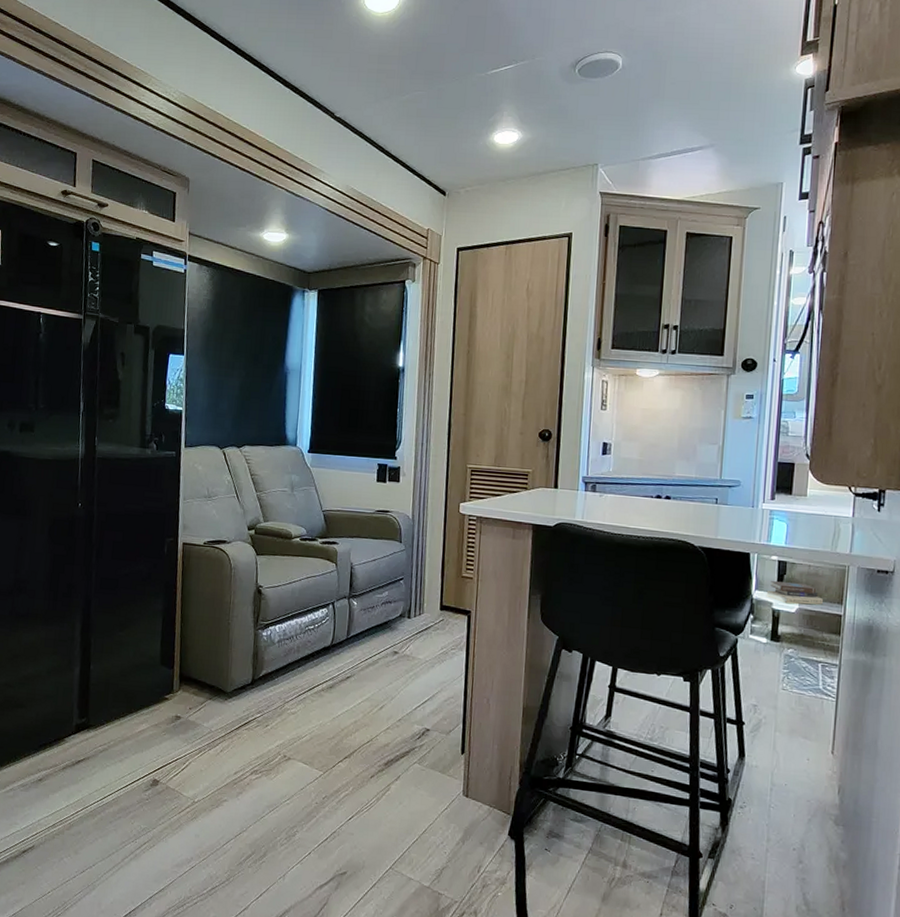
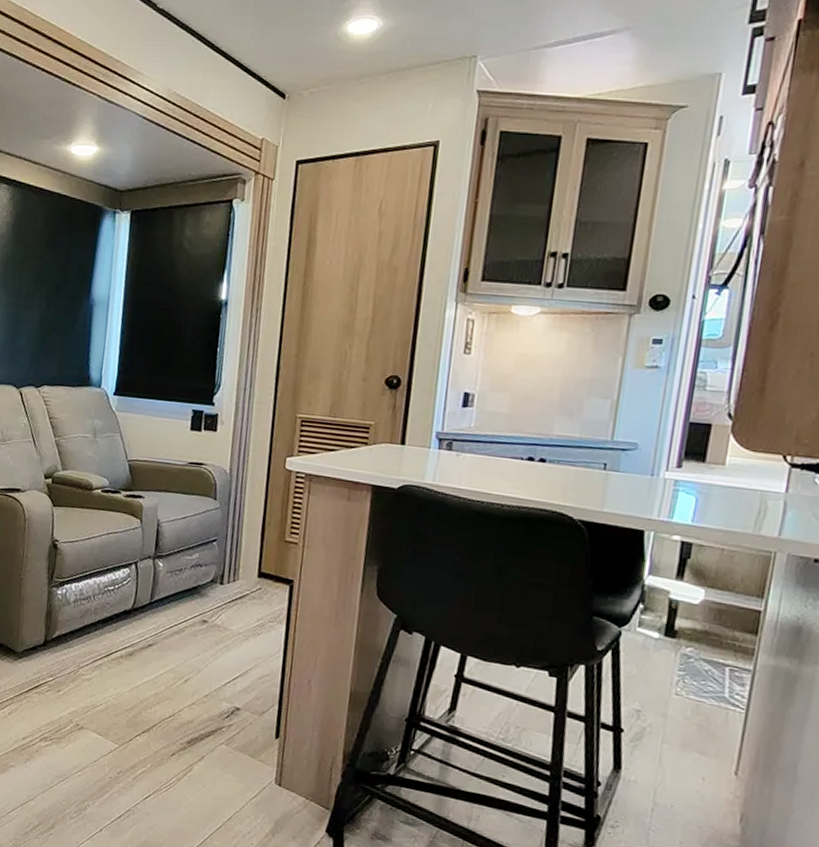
books: present [766,581,823,605] -> none [662,565,737,597]

